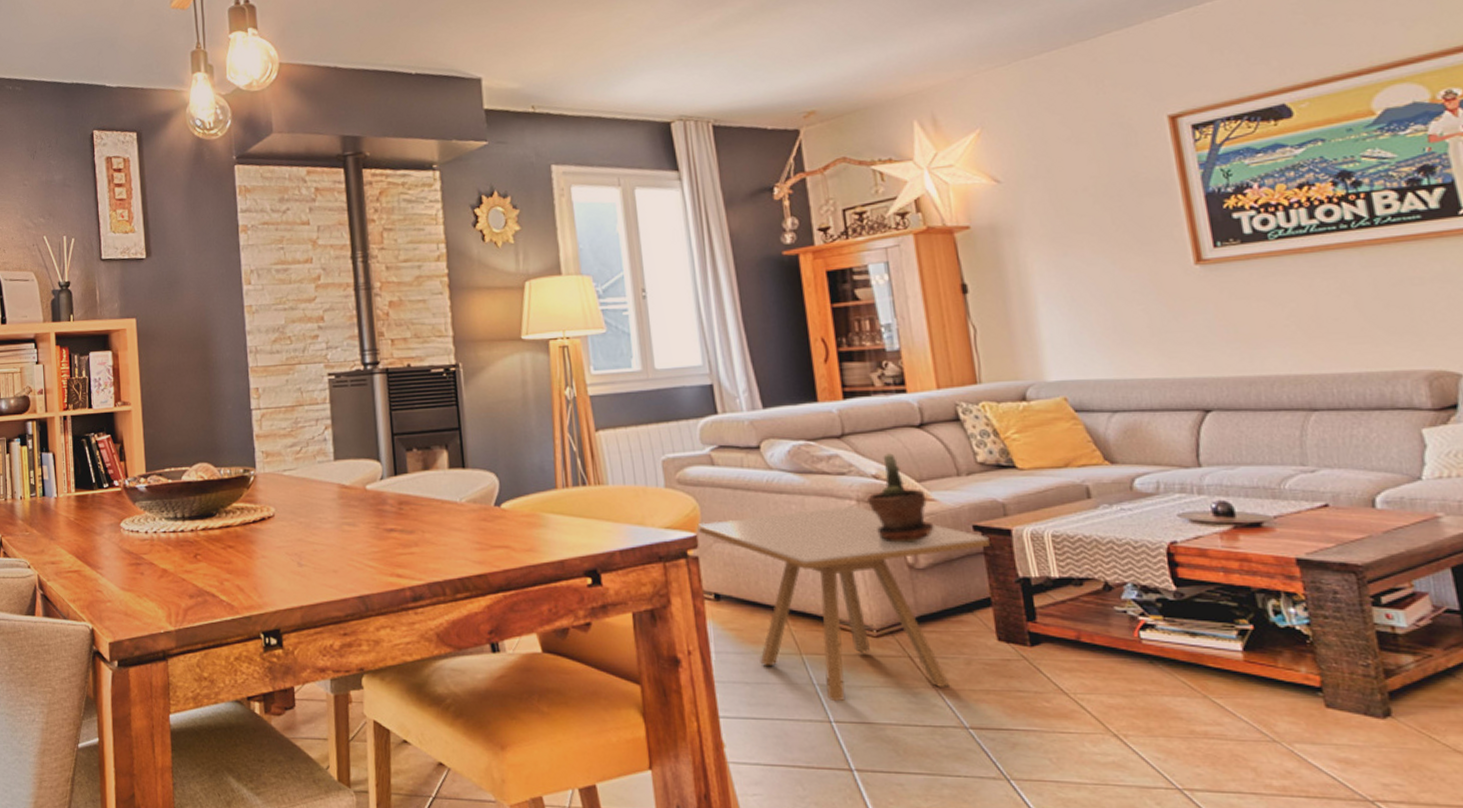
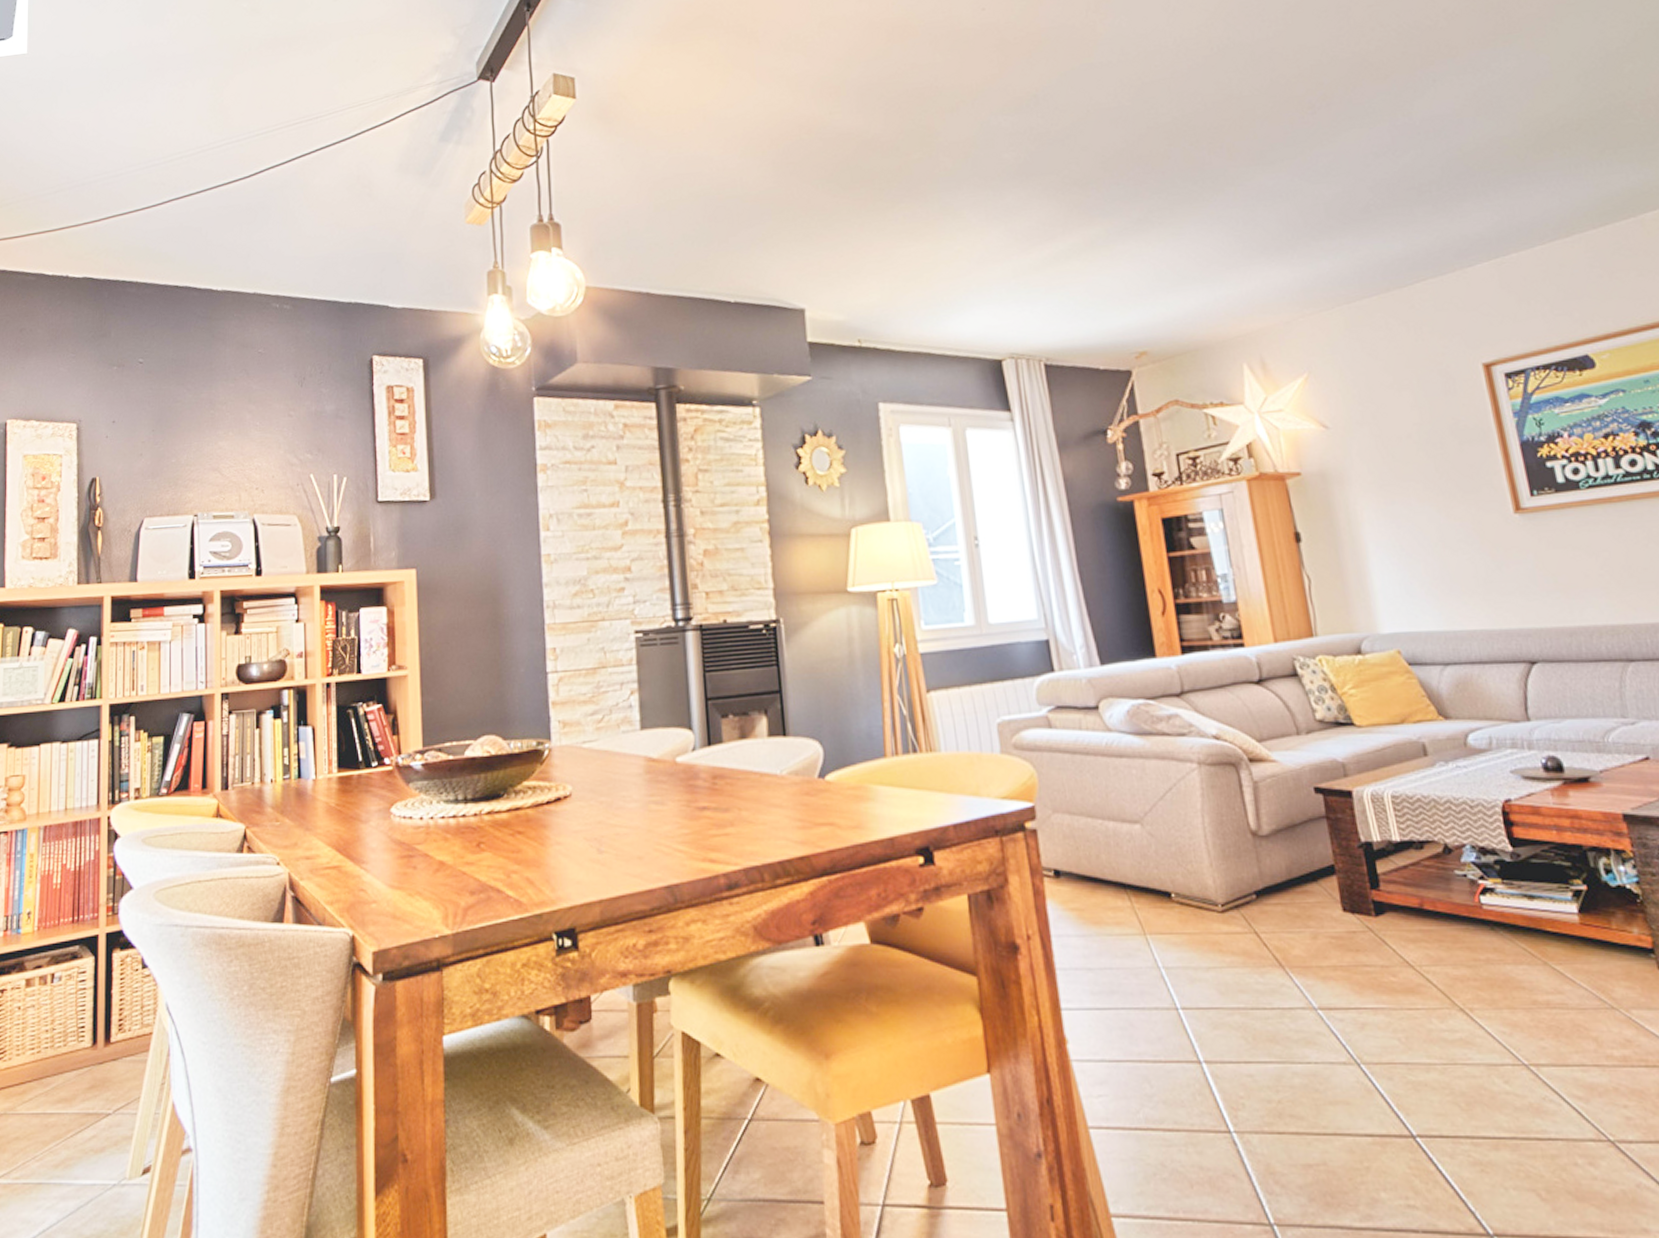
side table: present [697,506,991,702] -> none [1035,769,1333,986]
potted plant: present [867,453,935,543] -> none [1208,712,1276,808]

